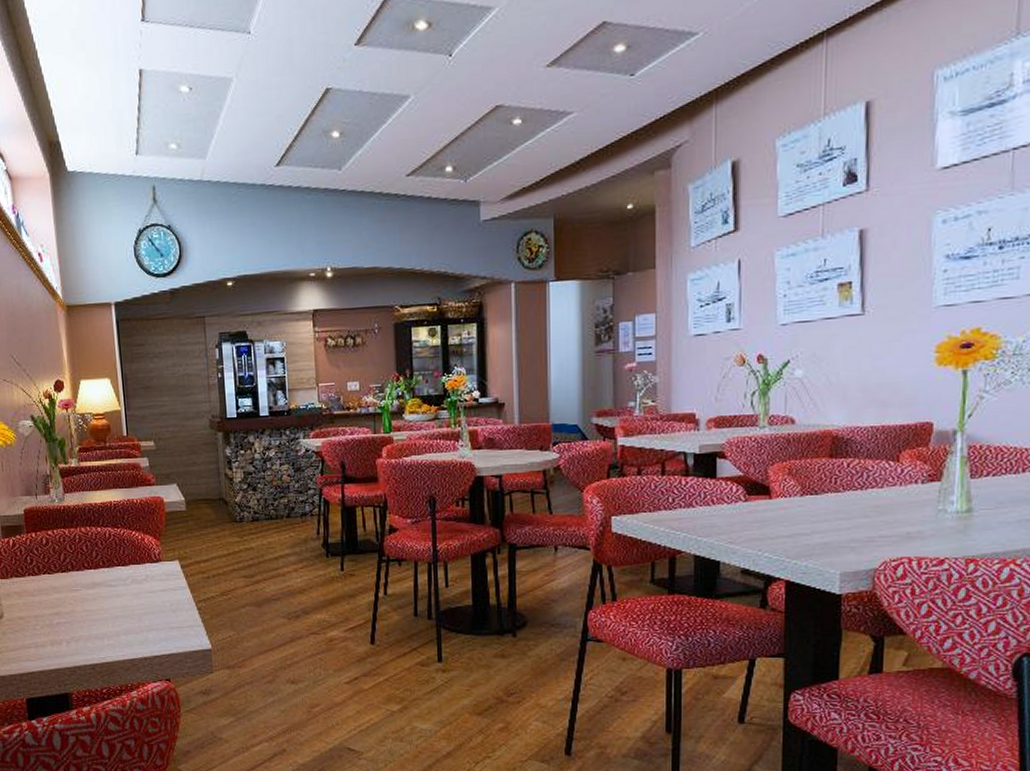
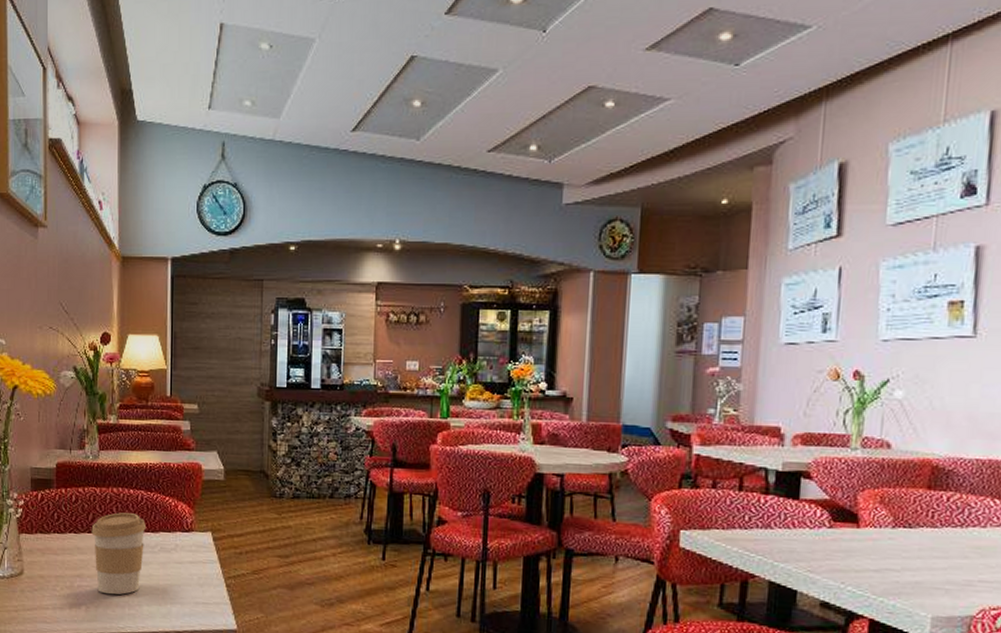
coffee cup: none [64,550,117,628] -> present [91,512,146,595]

